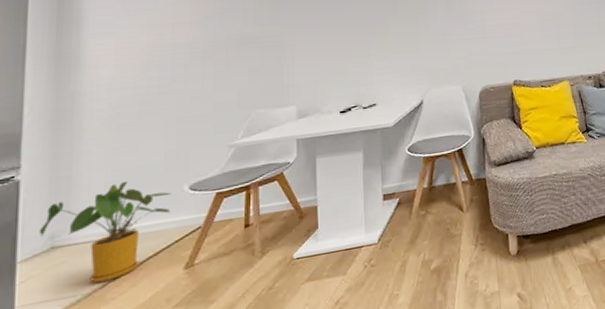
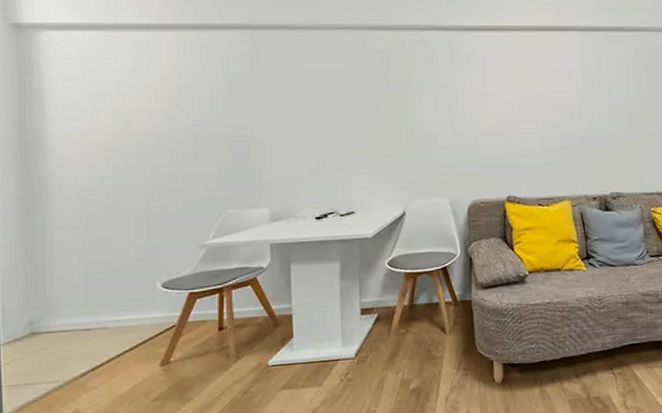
house plant: present [38,181,171,283] -> none [18,273,145,372]

